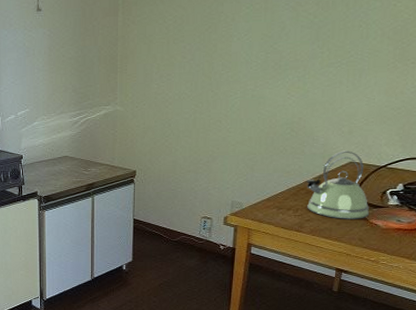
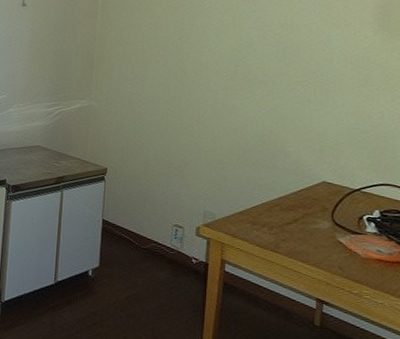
kettle: present [306,151,369,219] -> none [280,169,347,245]

